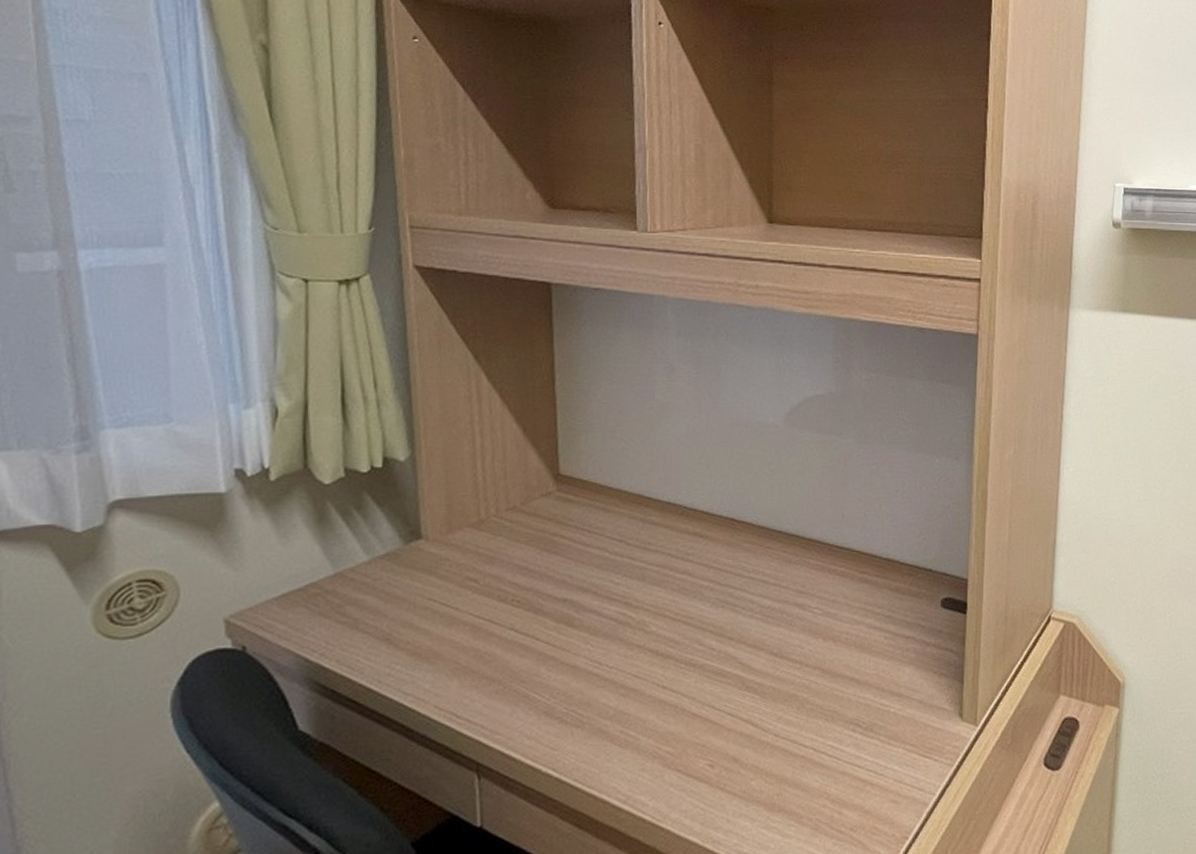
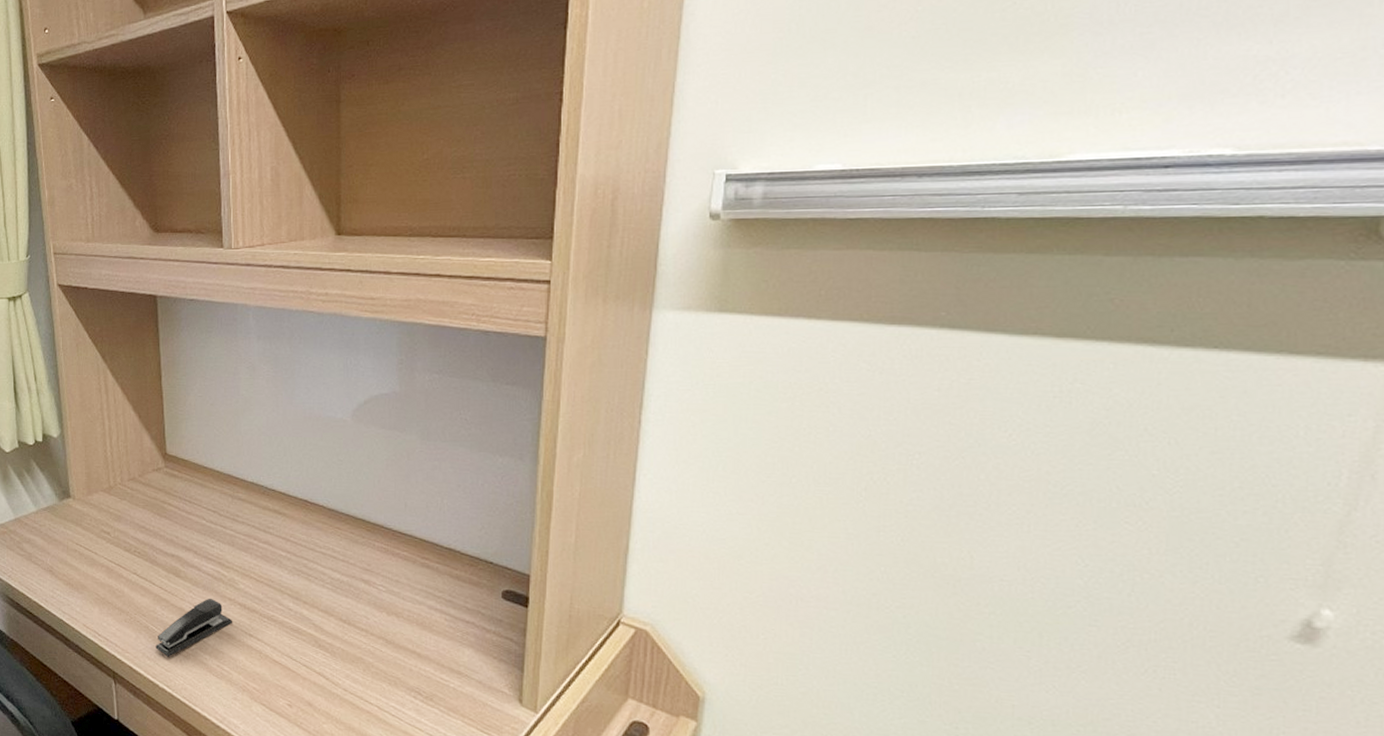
stapler: none [538,647,642,731] -> present [155,598,233,657]

